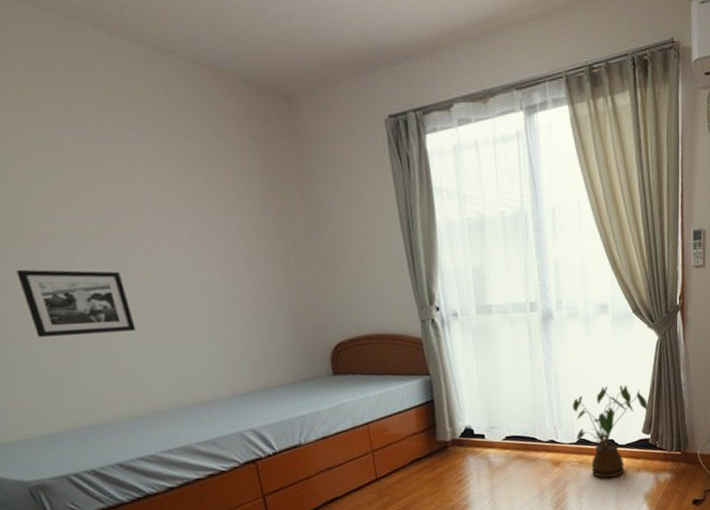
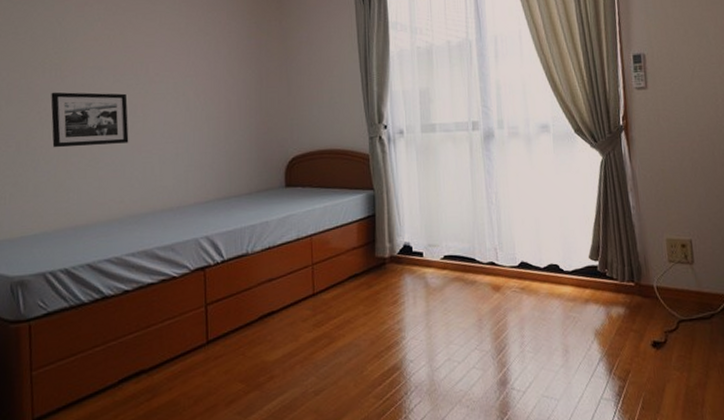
house plant: present [573,385,648,479] -> none [514,206,595,309]

